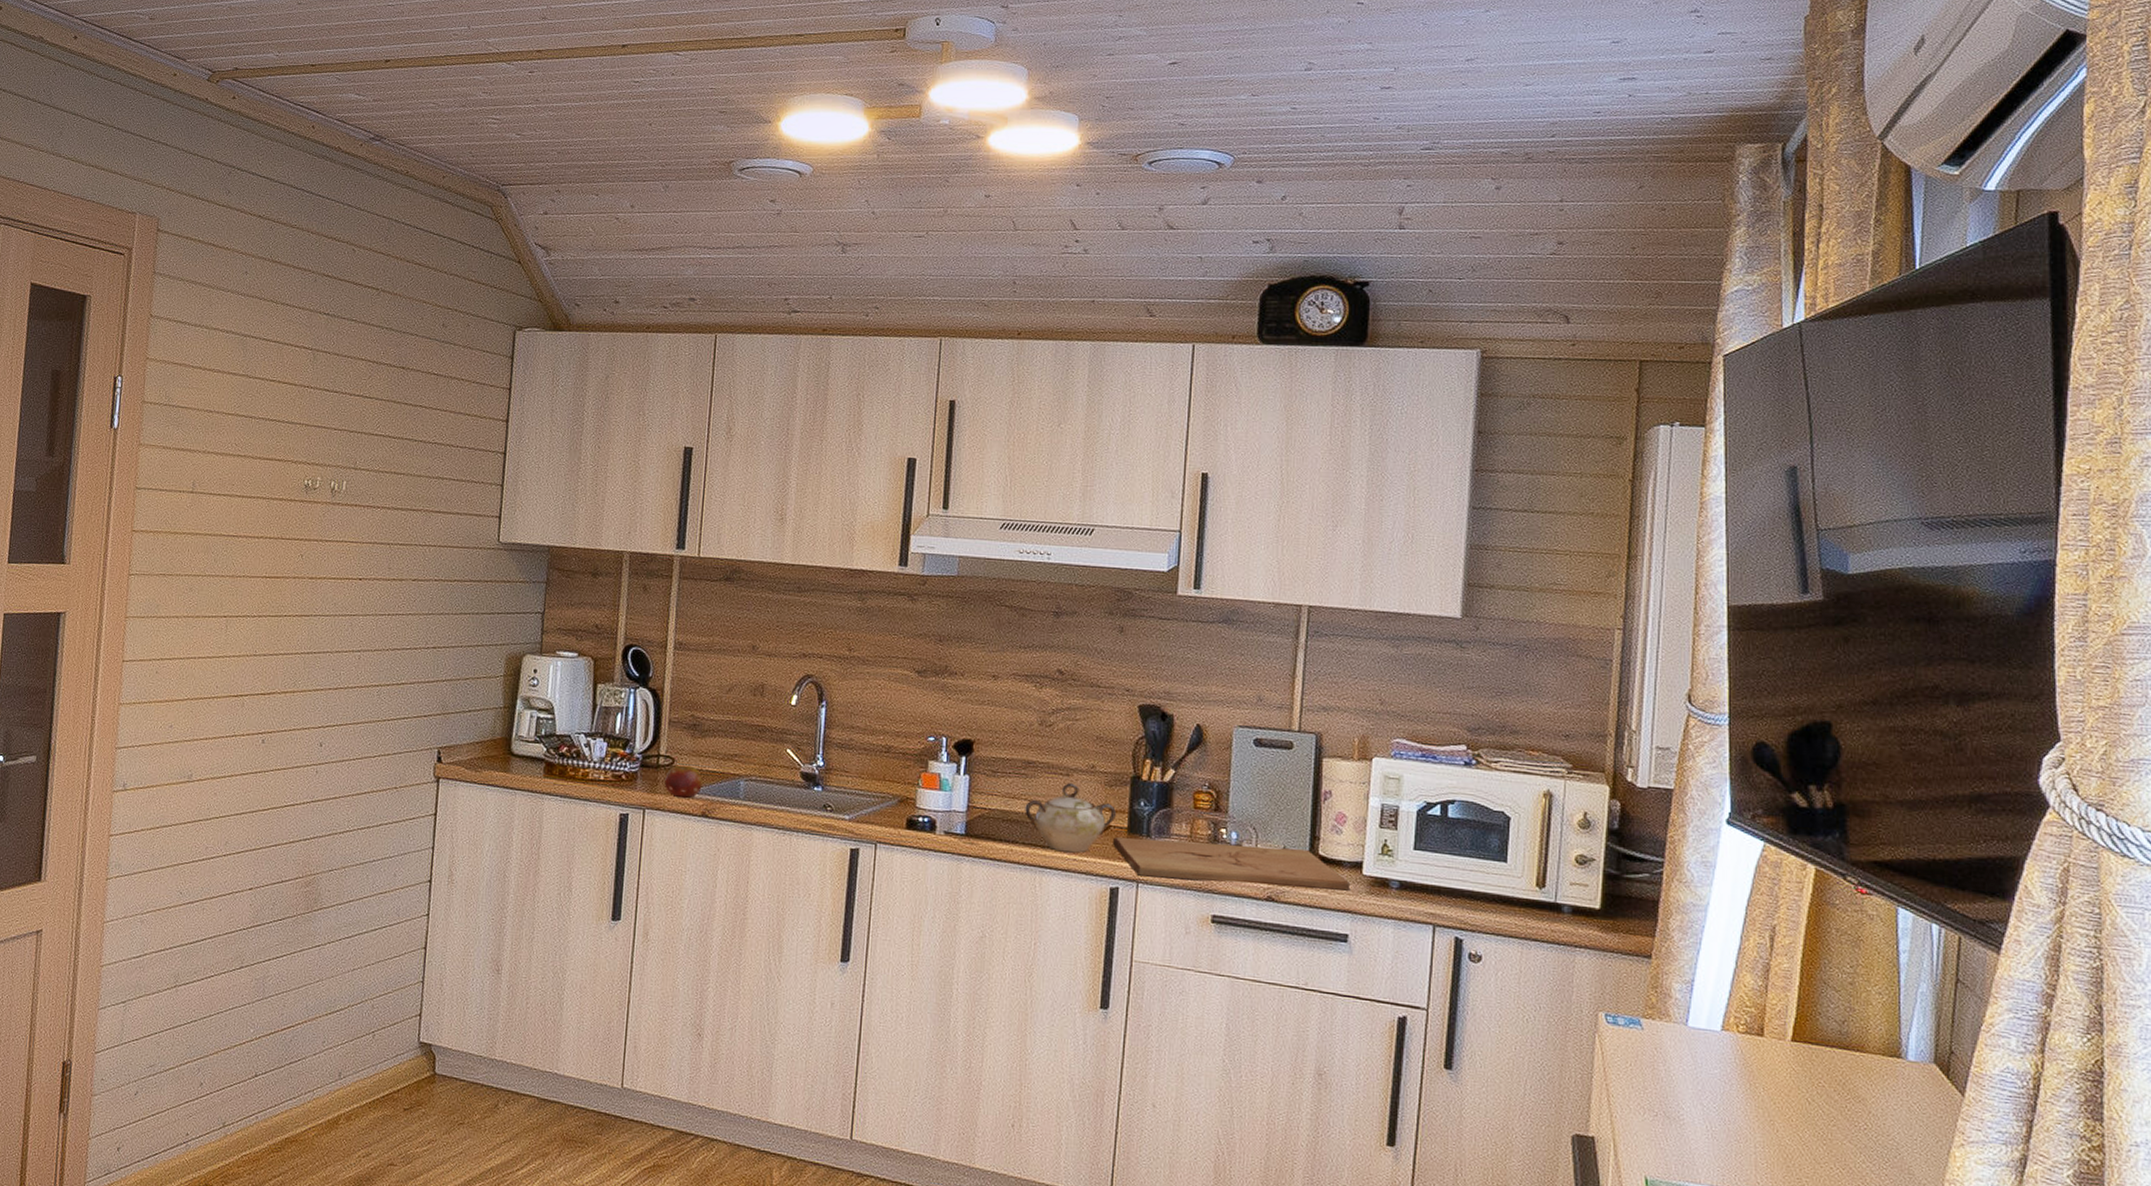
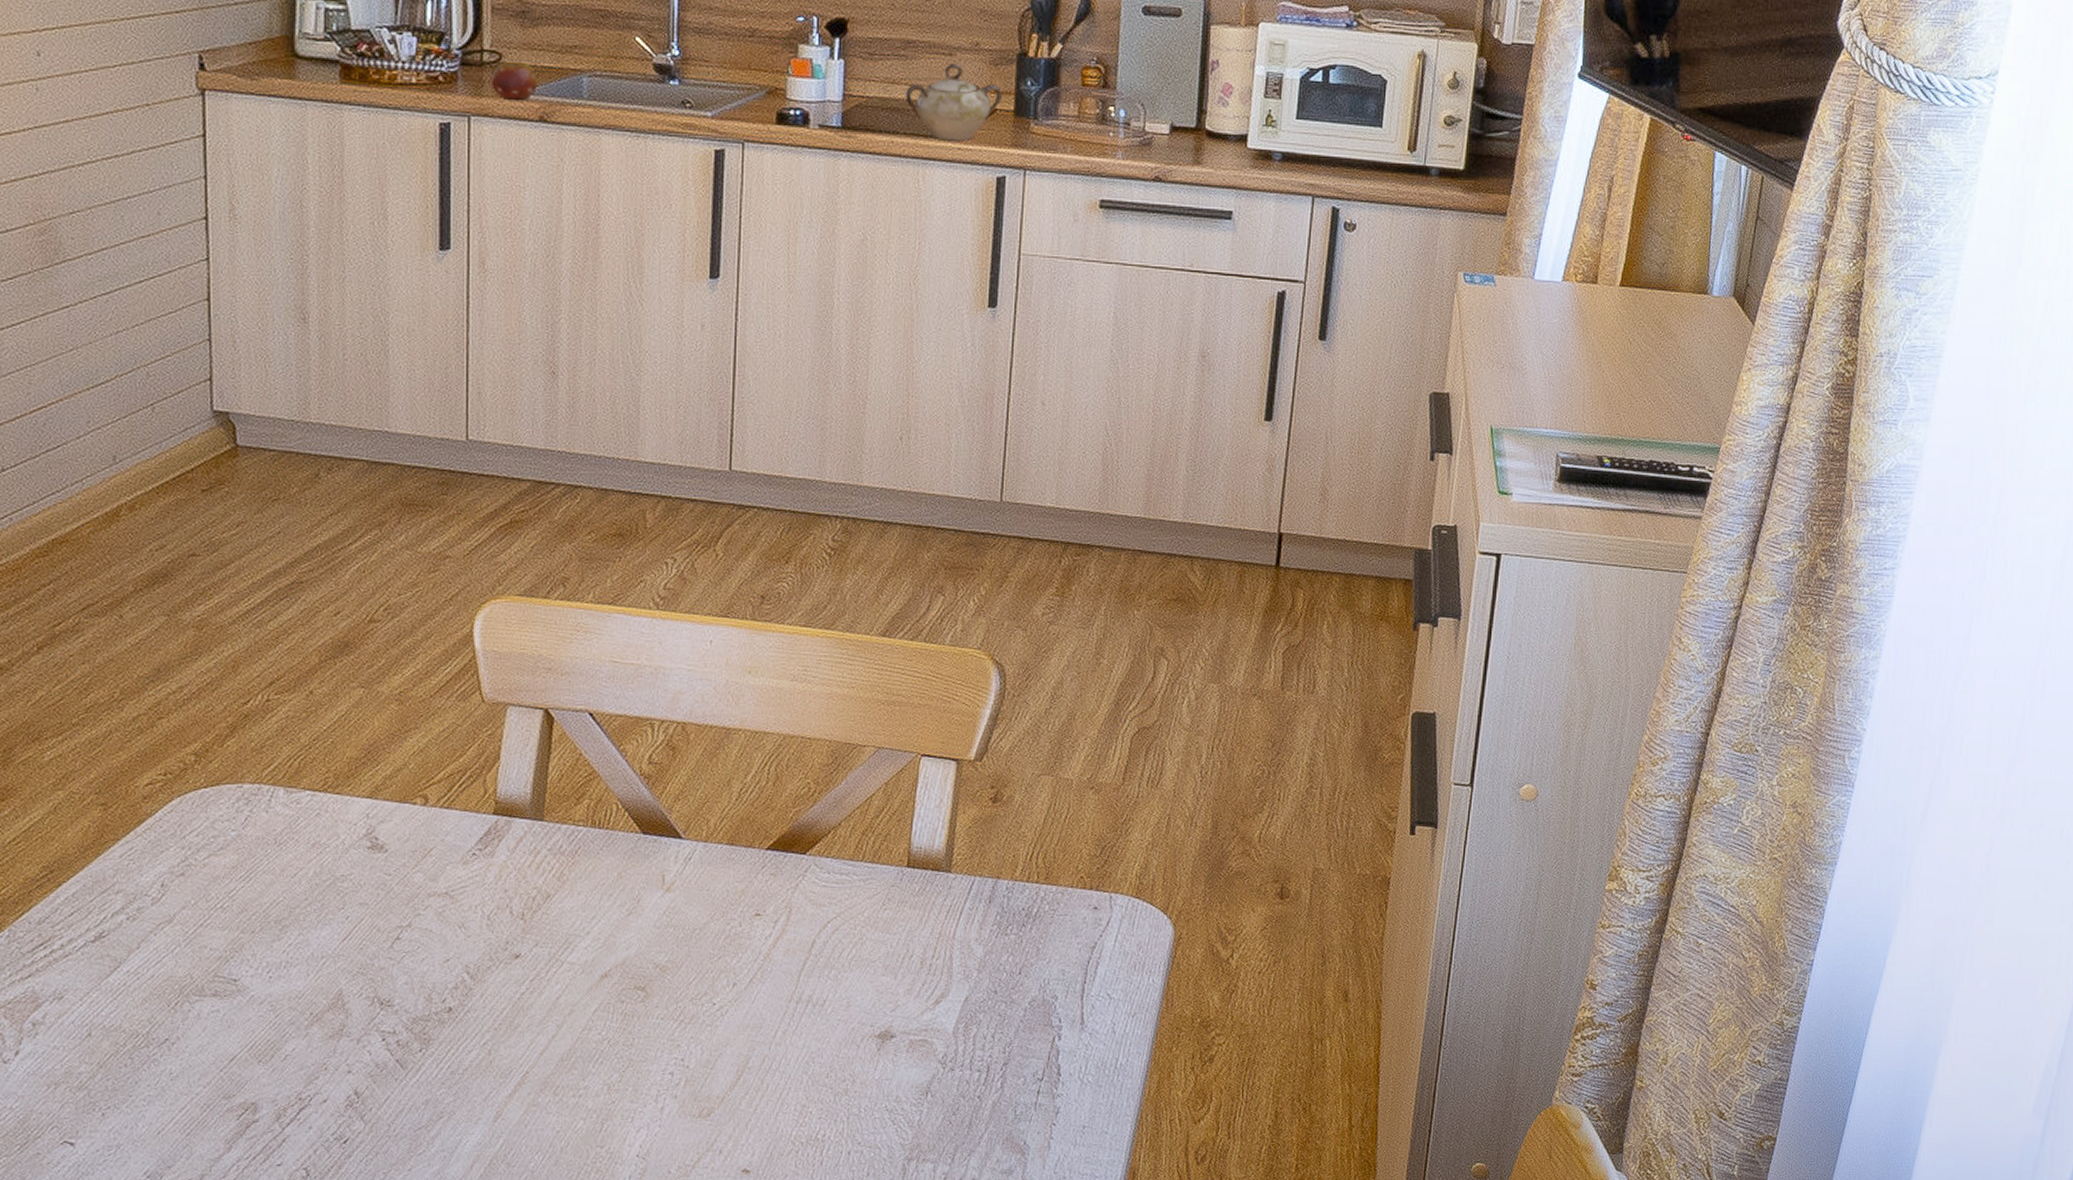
cutting board: present [1113,836,1351,891] -> none [999,120,1236,166]

